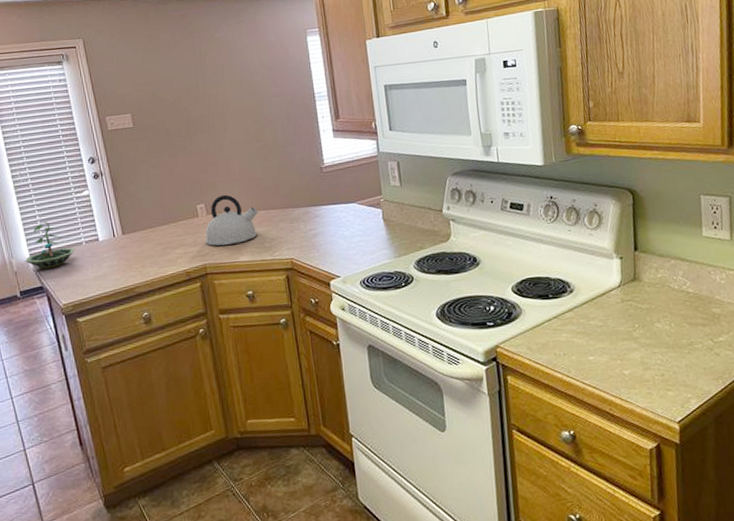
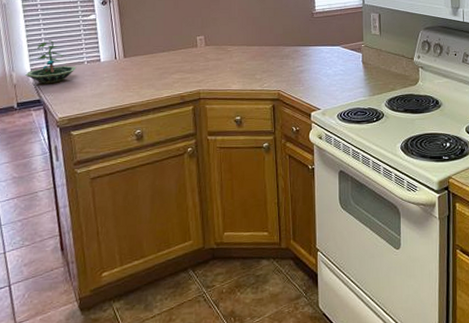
kettle: present [205,194,258,246] -> none [201,29,252,74]

